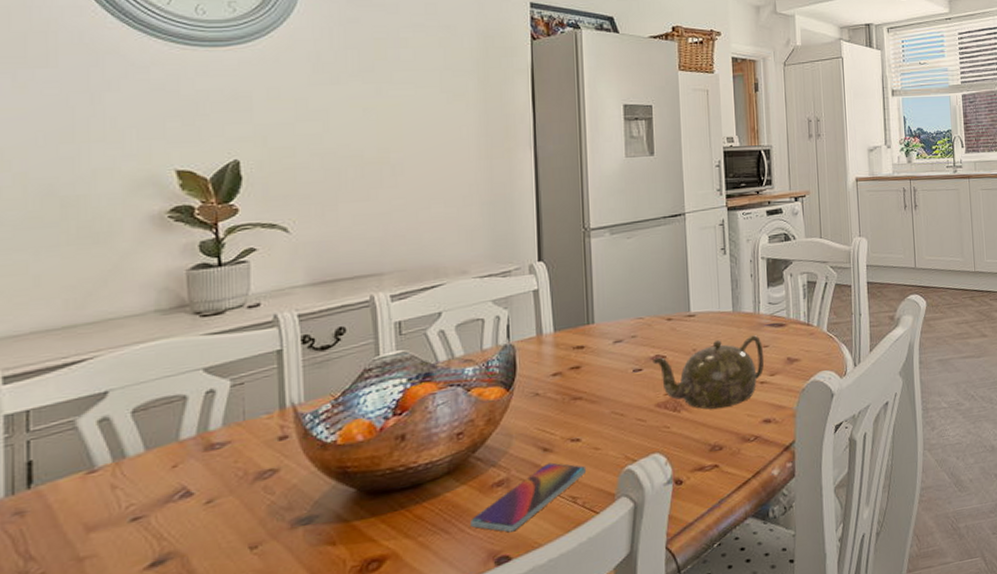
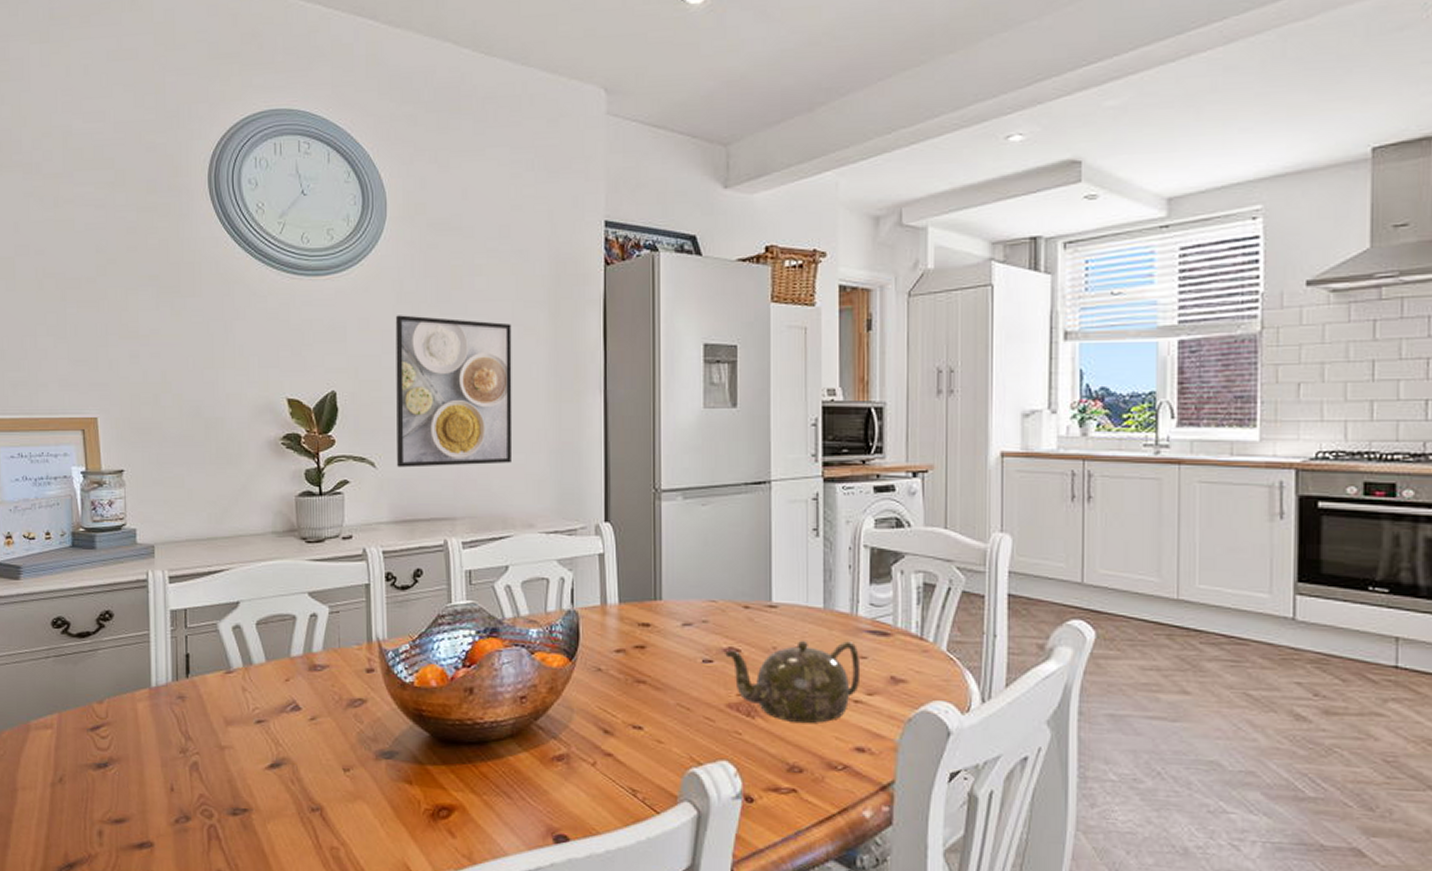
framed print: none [311,84,444,231] -> present [395,315,513,468]
smartphone: present [470,462,587,533] -> none [531,747,648,812]

